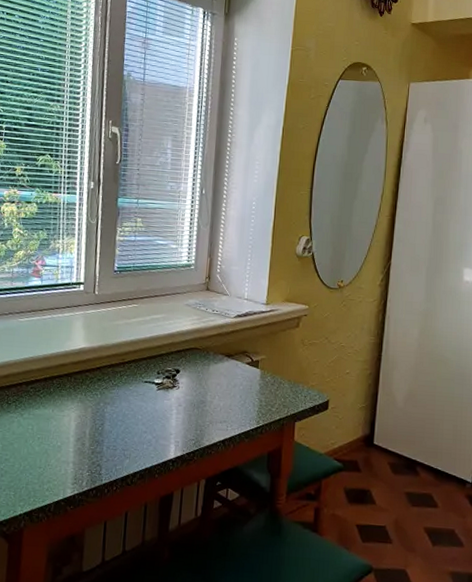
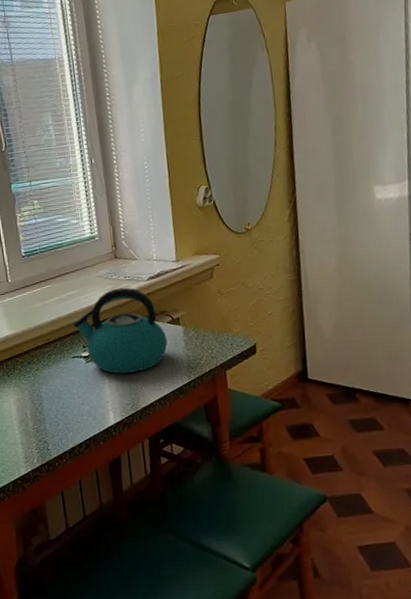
kettle: none [152,320,243,408] -> present [73,287,168,374]

